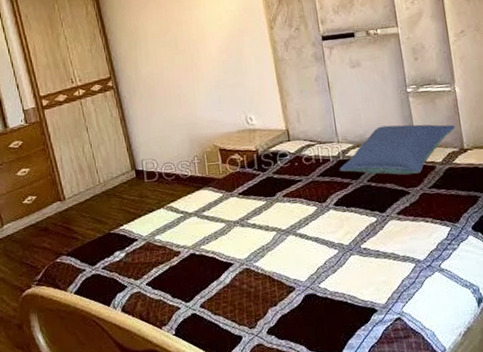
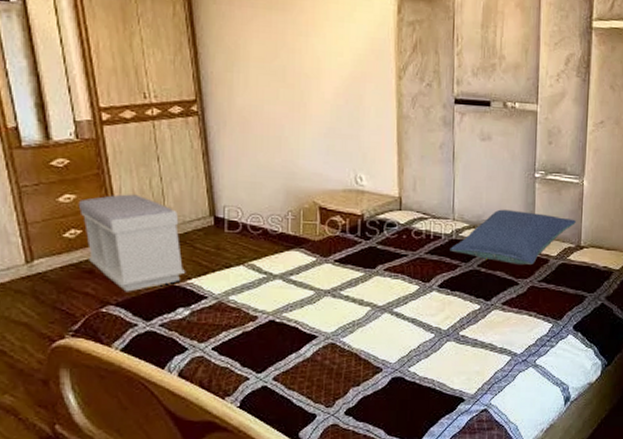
bench: none [31,161,117,243] -> present [78,194,185,292]

